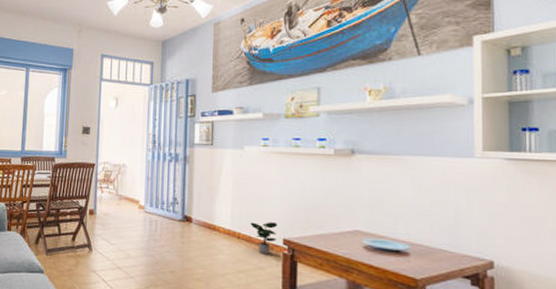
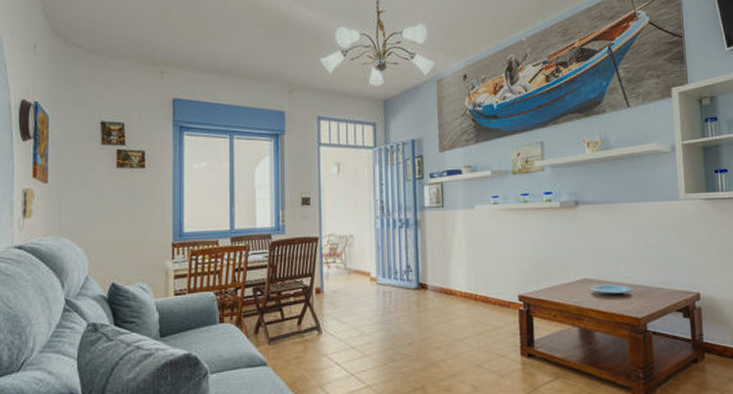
potted plant: present [250,222,277,255] -> none [486,280,512,314]

